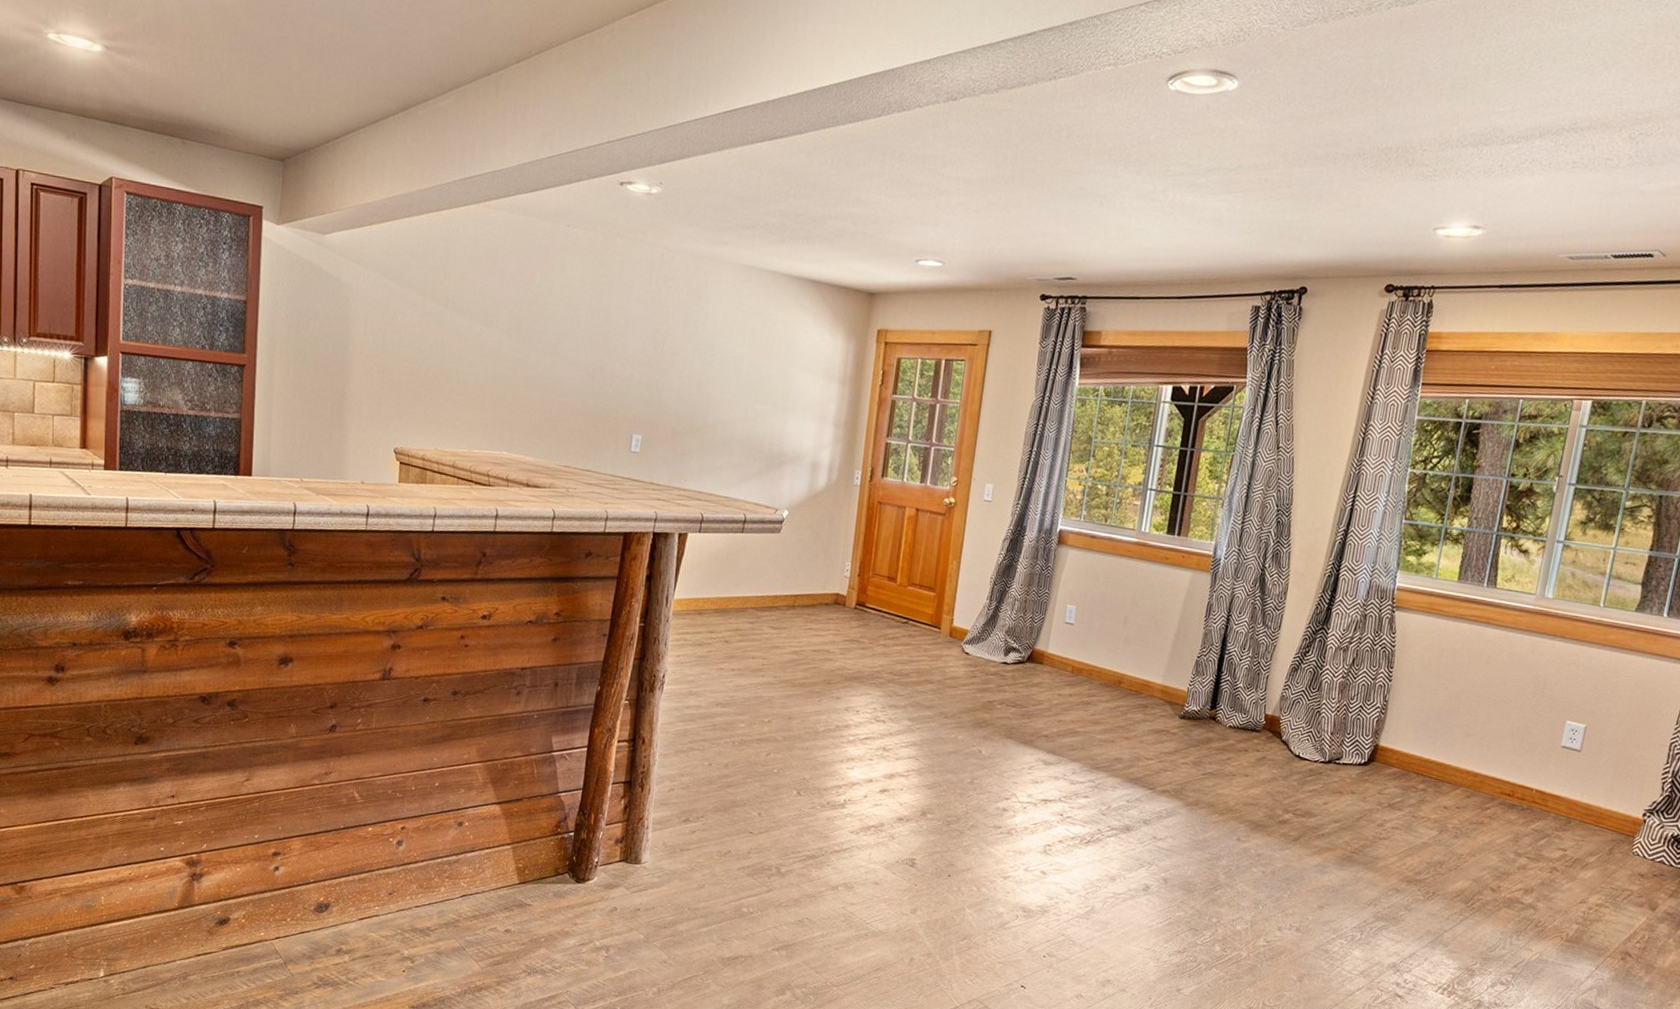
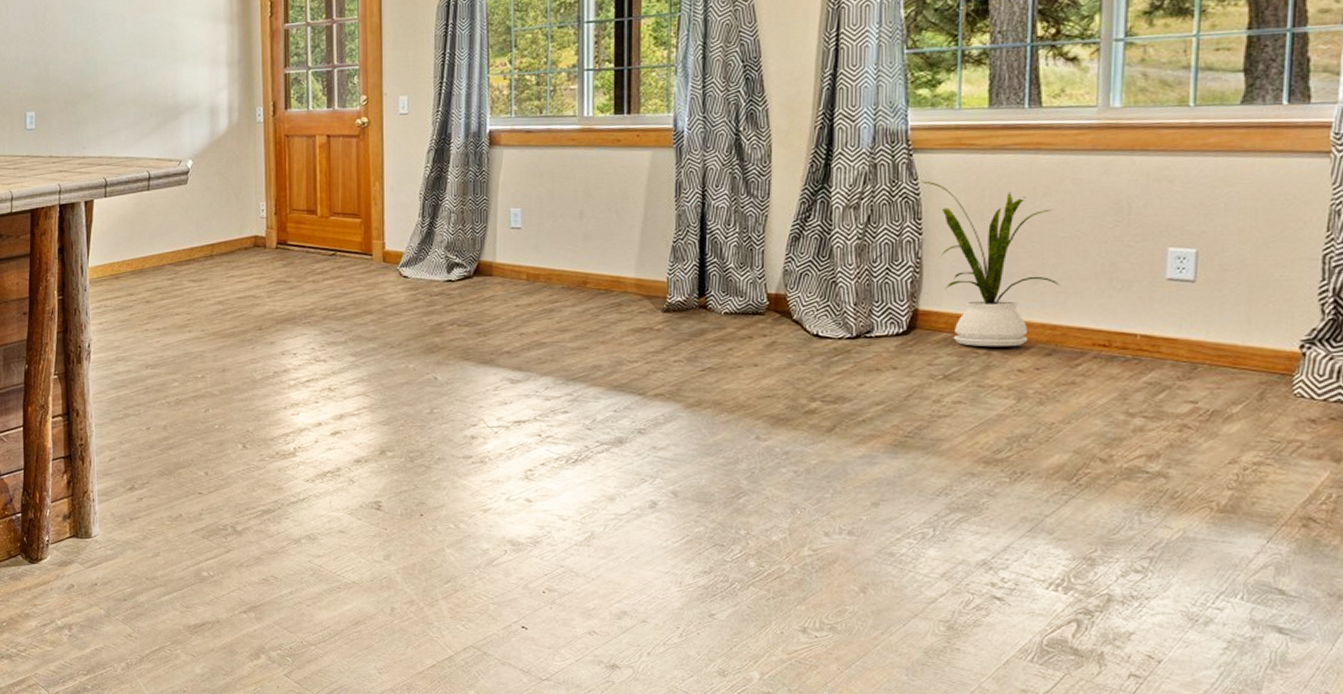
house plant: none [1398,635,1490,787] -> present [921,181,1061,347]

